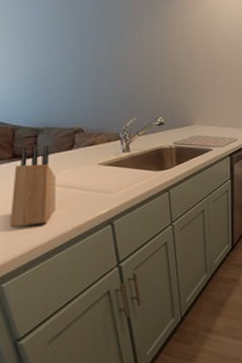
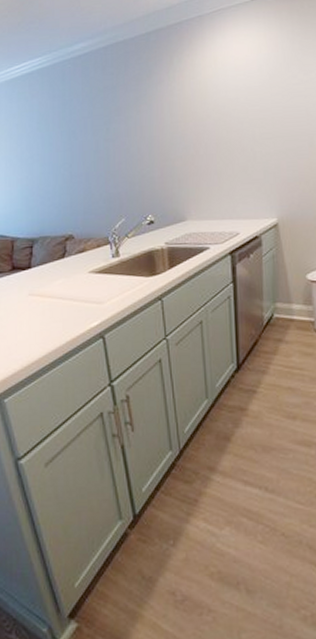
knife block: present [10,145,56,227] -> none [10,256,50,341]

